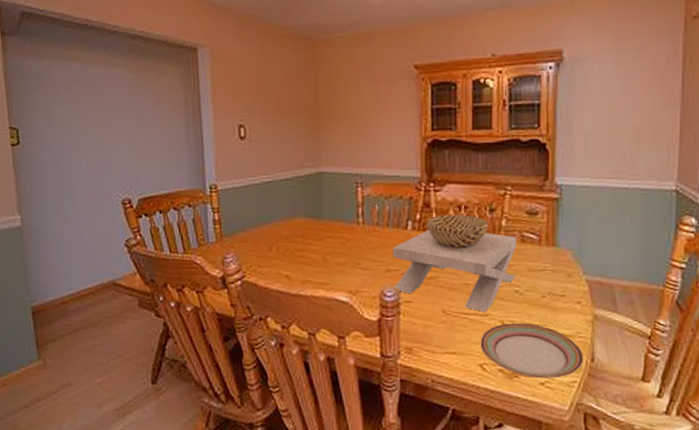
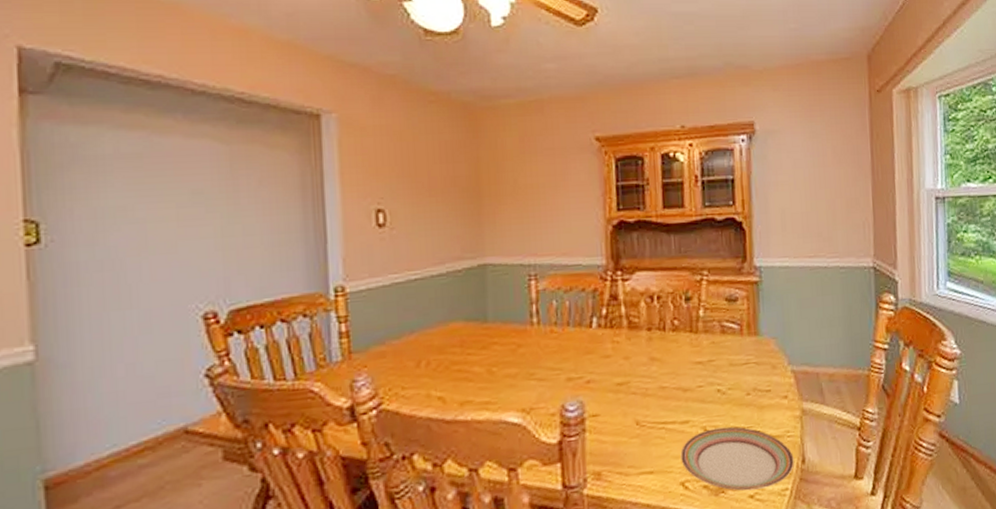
decorative bowl: present [393,214,517,313] -> none [575,305,717,420]

